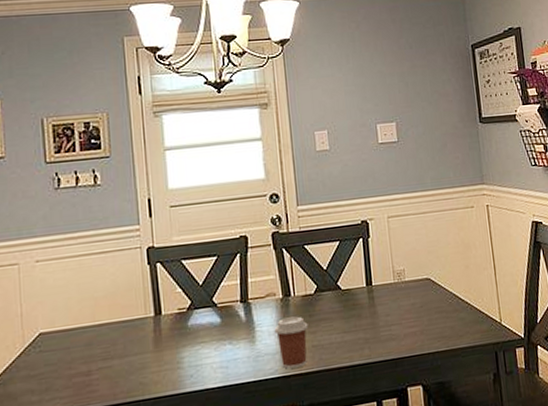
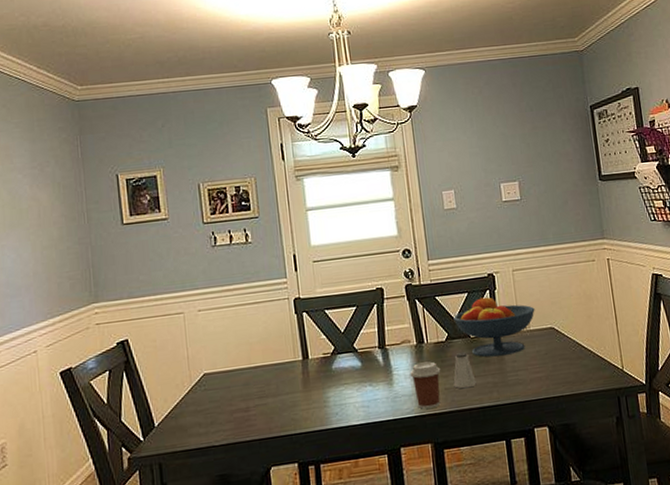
saltshaker: none [321,306,347,346] -> present [453,352,476,388]
fruit bowl: none [323,245,411,311] -> present [453,296,535,357]

